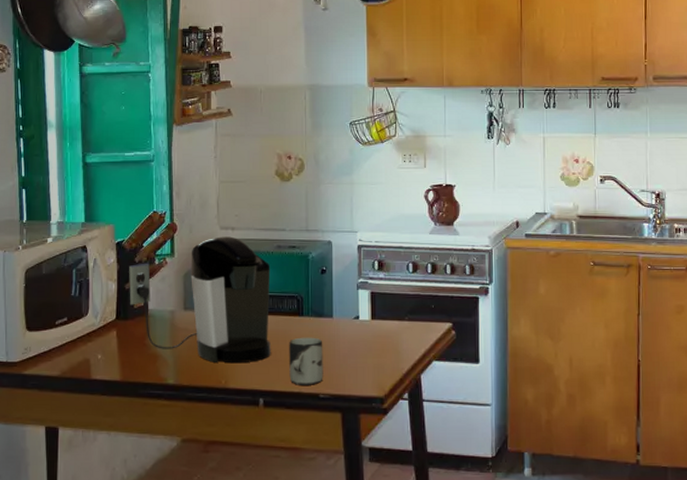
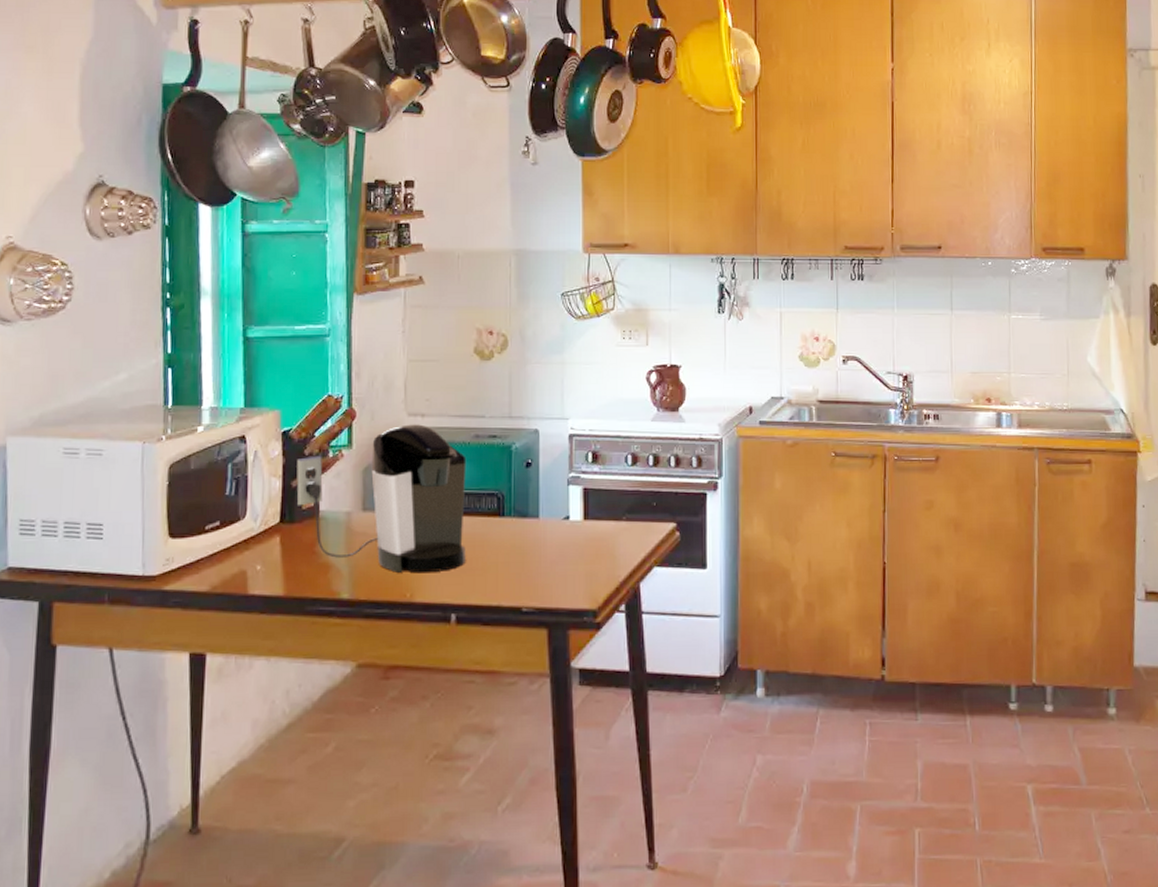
cup: present [289,337,323,385] -> none [487,541,527,598]

